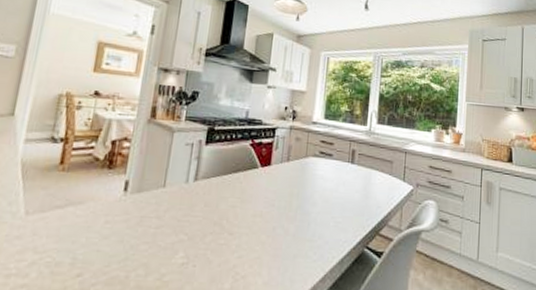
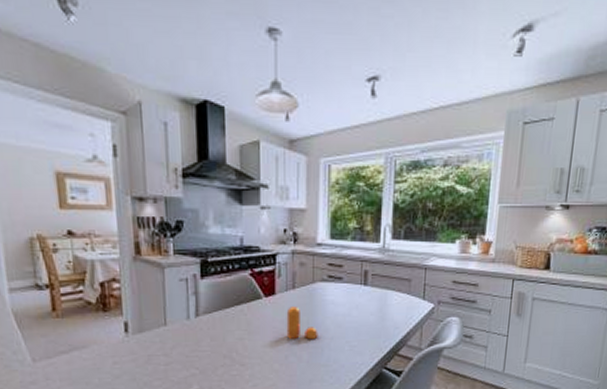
pepper shaker: none [276,178,307,213] -> present [286,306,318,340]

